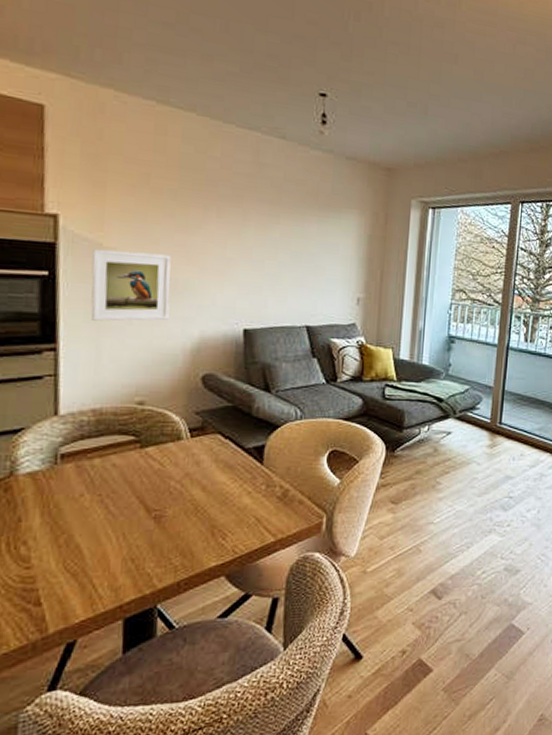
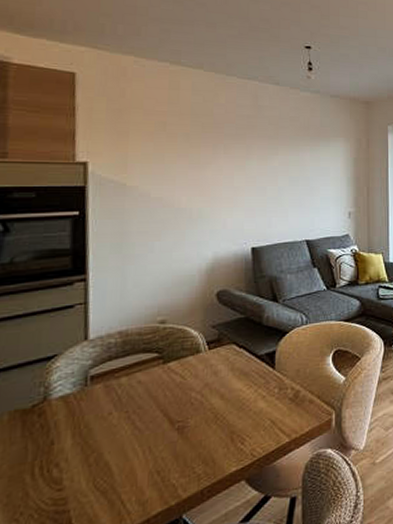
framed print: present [91,248,171,322] -> none [116,188,186,251]

